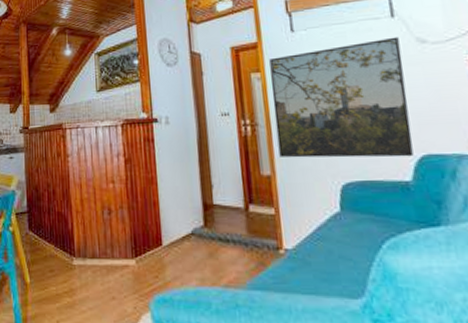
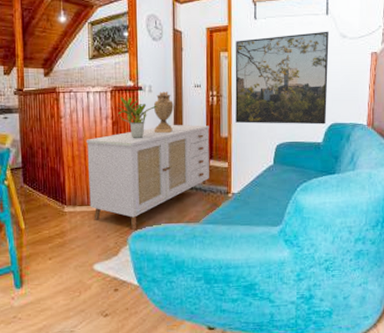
sideboard: none [95,160,251,293] -> present [86,124,210,231]
potted plant: none [129,131,178,179] -> present [117,97,158,139]
decorative urn: none [173,122,198,172] -> present [154,91,174,134]

